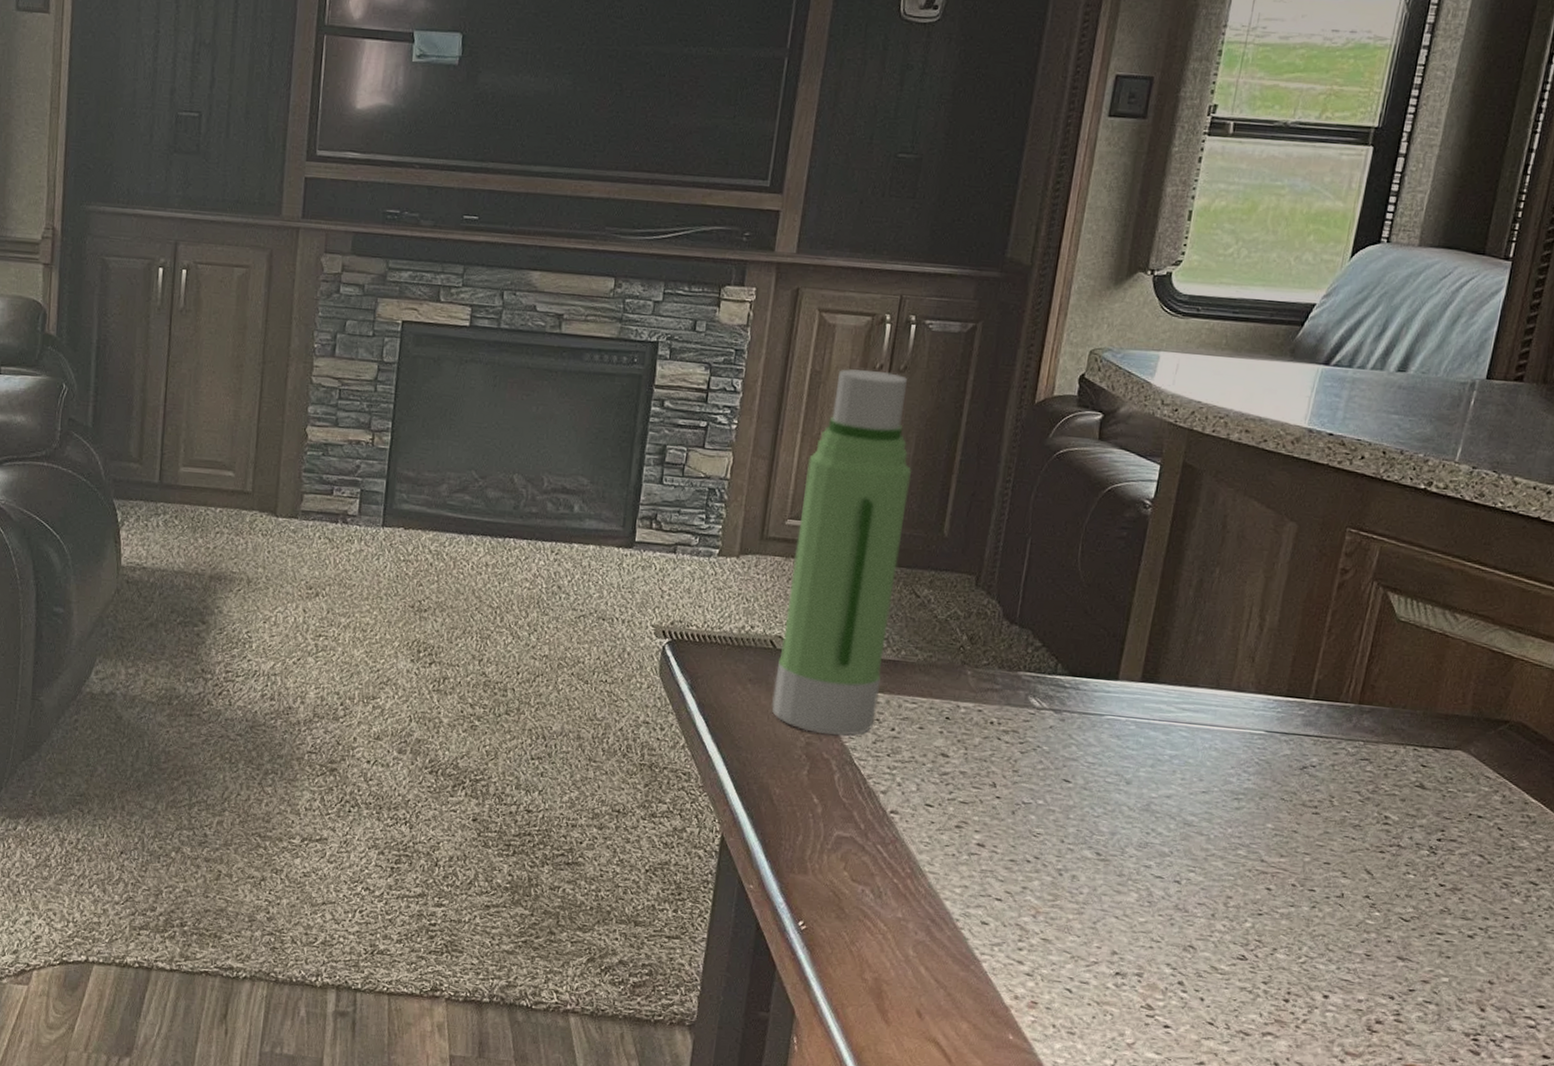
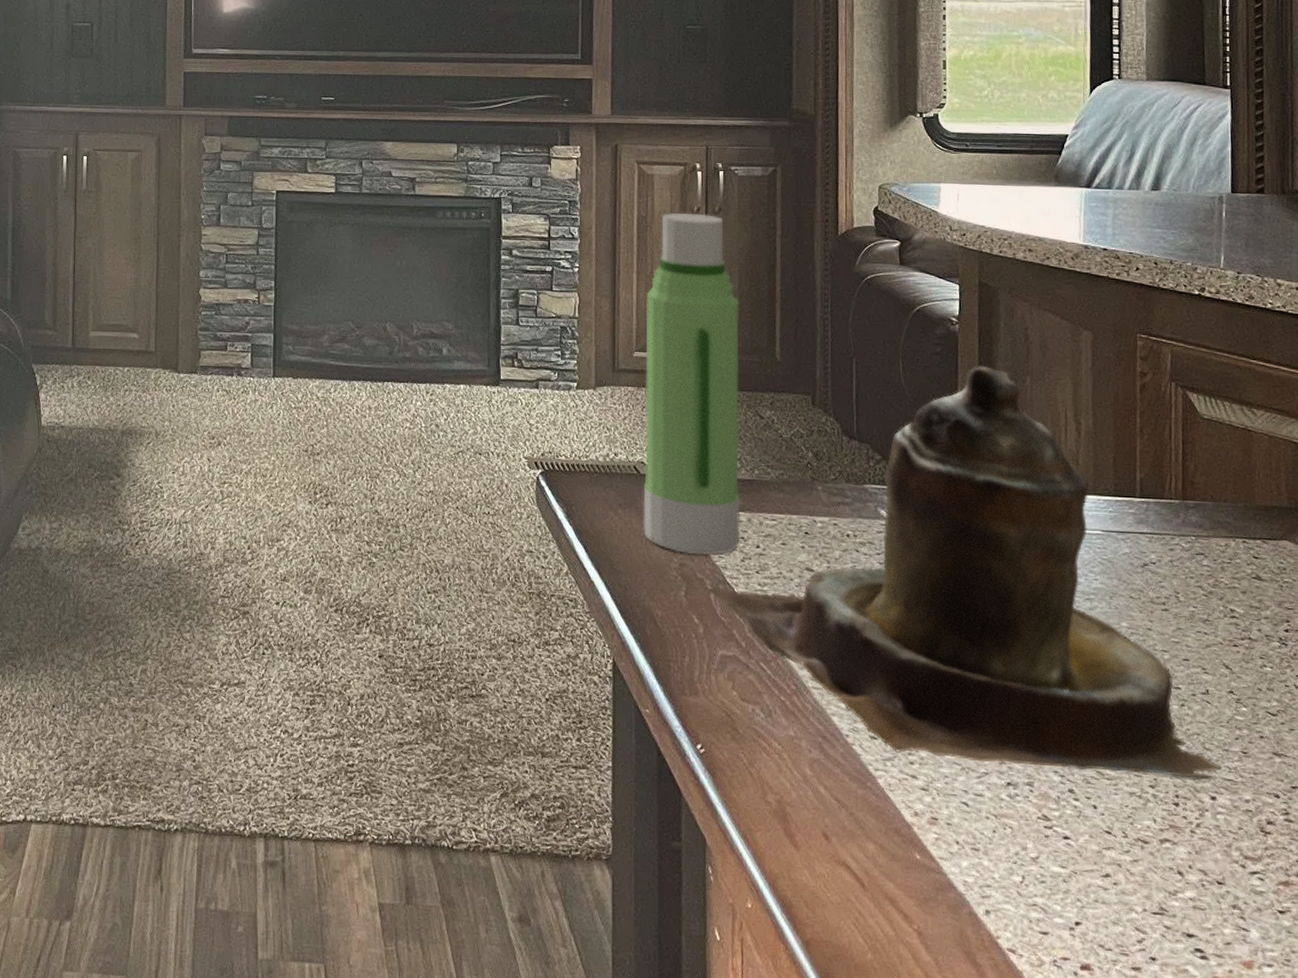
teapot: none [832,553,1340,979] -> present [707,366,1220,780]

